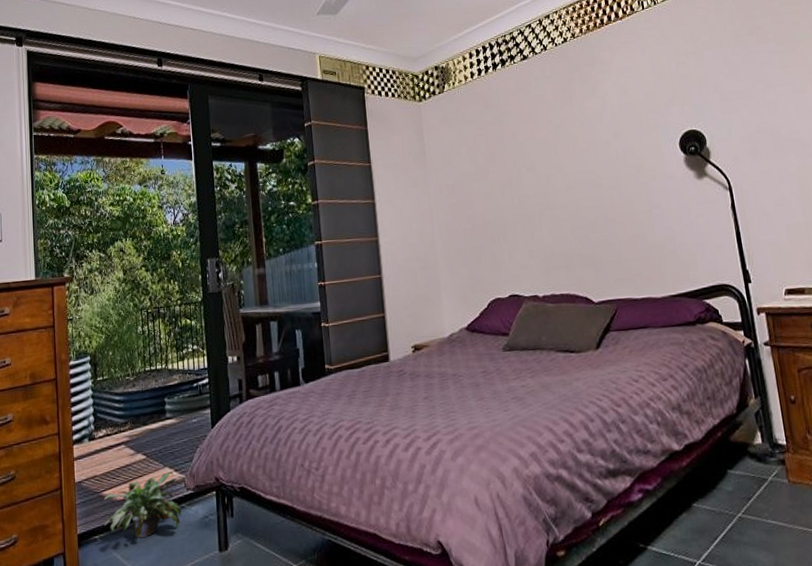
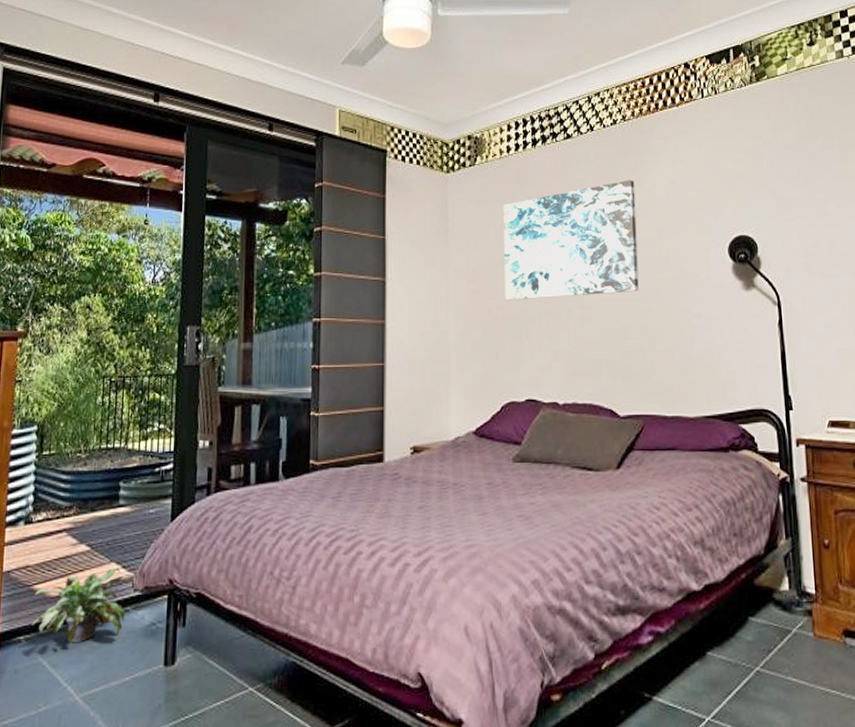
wall art: none [472,90,601,210] -> present [503,180,639,301]

